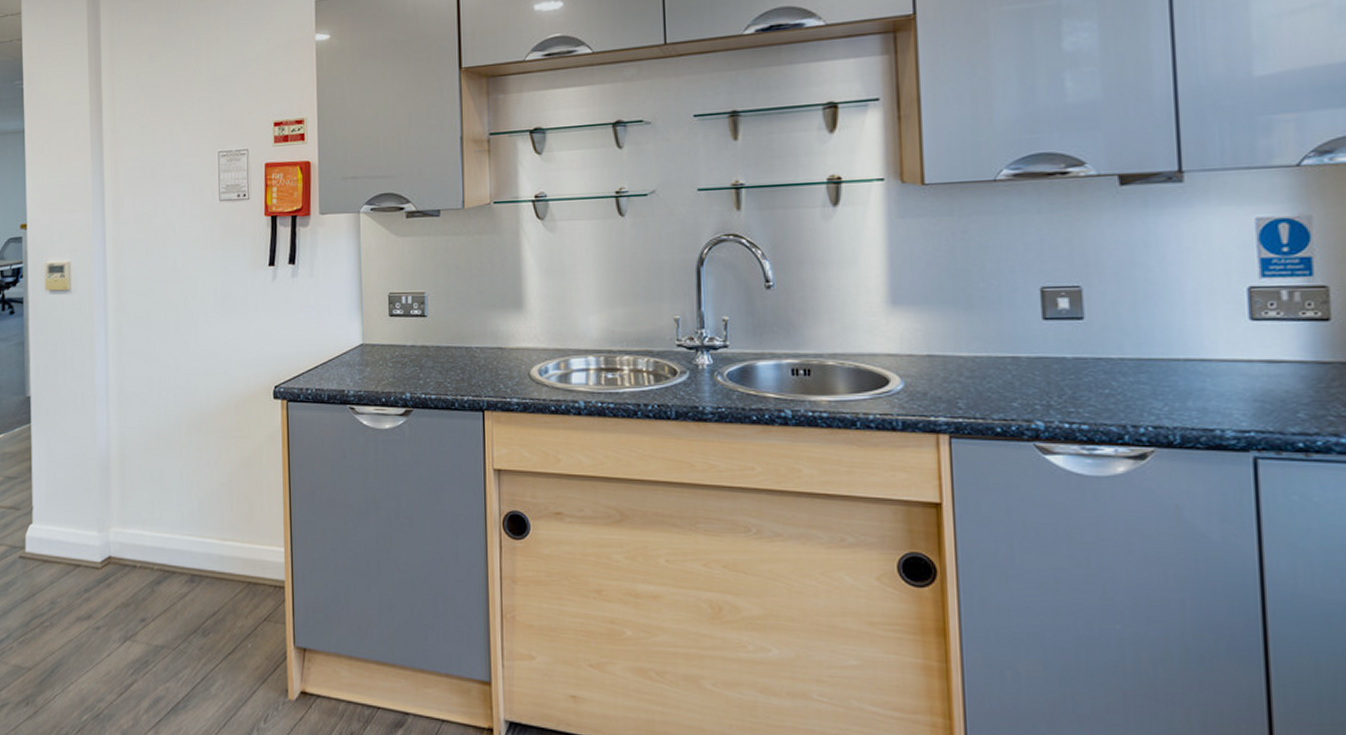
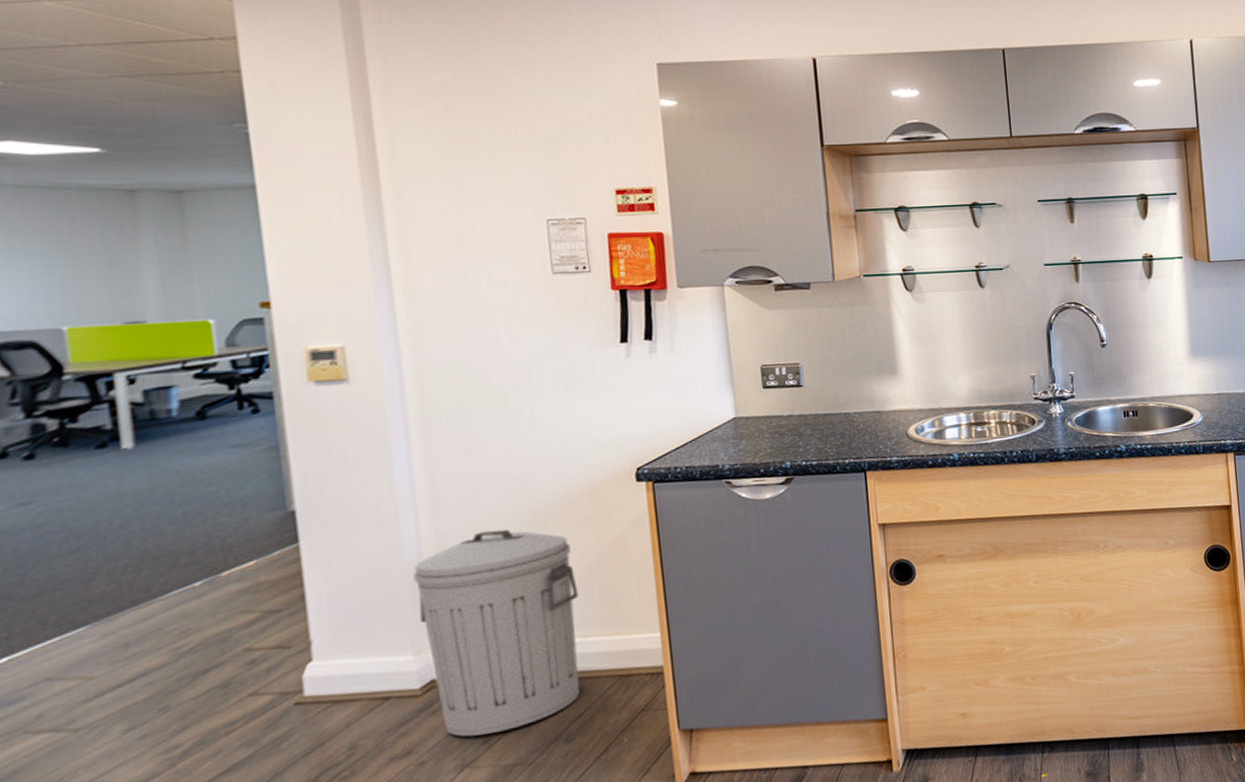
trash can: none [103,430,221,614] -> present [413,529,580,737]

